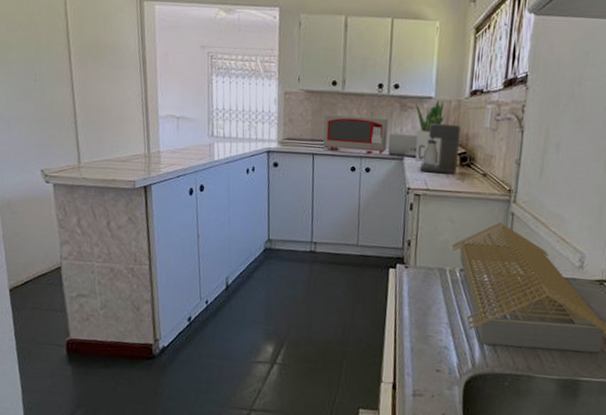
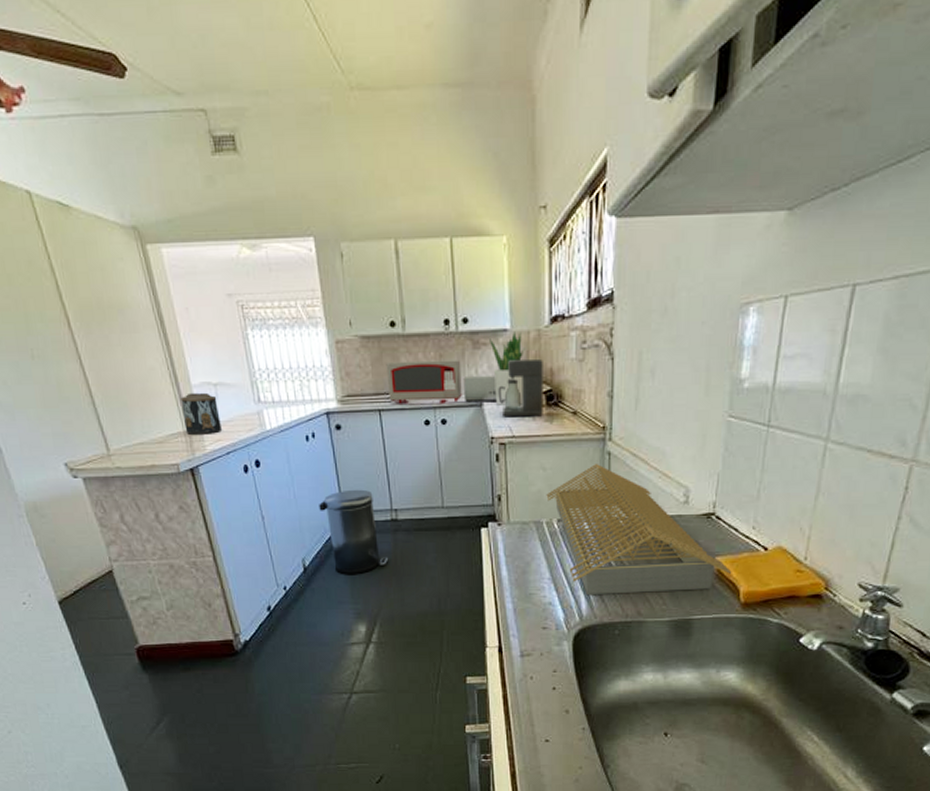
canister: none [146,122,178,159] -> present [181,392,223,434]
pedal bin: none [248,220,303,298] -> present [319,489,389,575]

